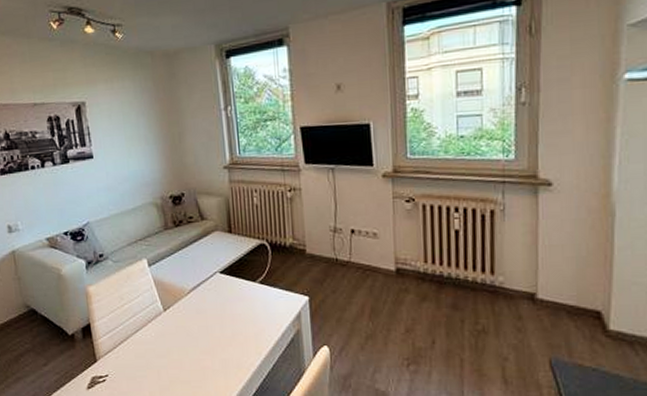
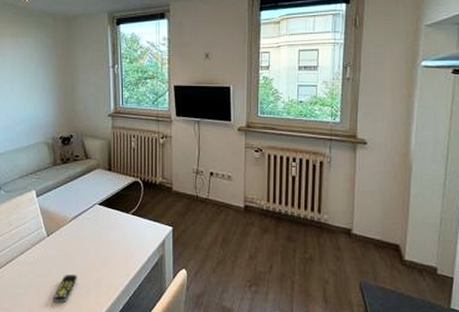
remote control: none [176,354,202,386] -> present [53,275,77,302]

